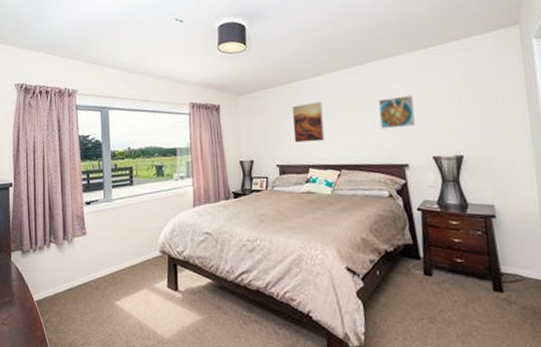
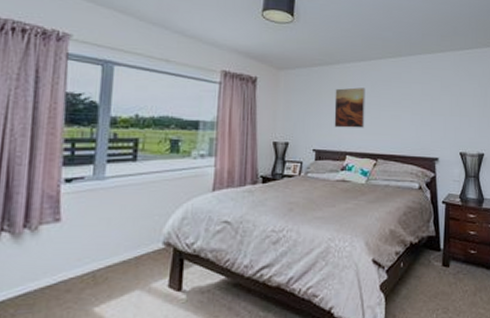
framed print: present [378,95,415,129] -> none [417,92,448,123]

